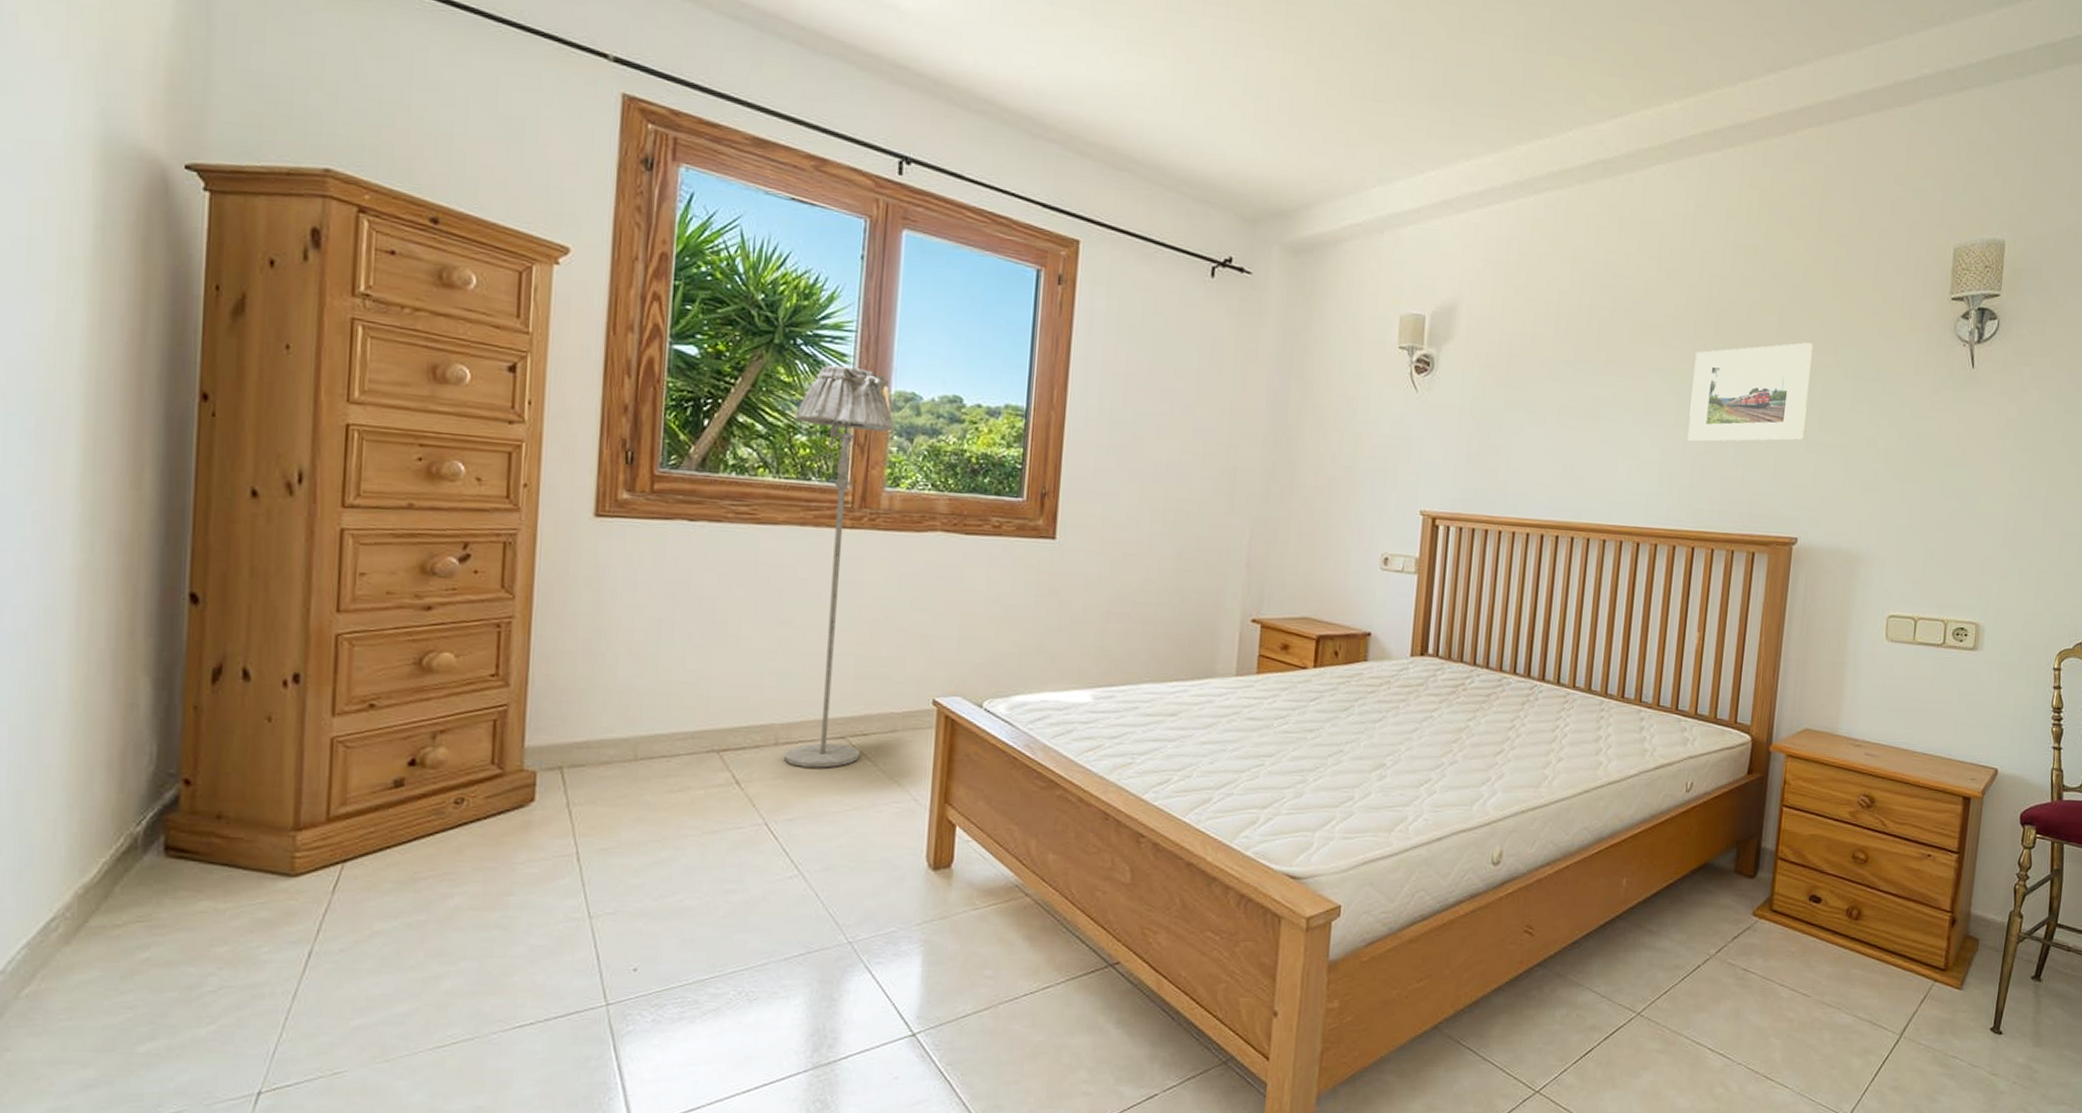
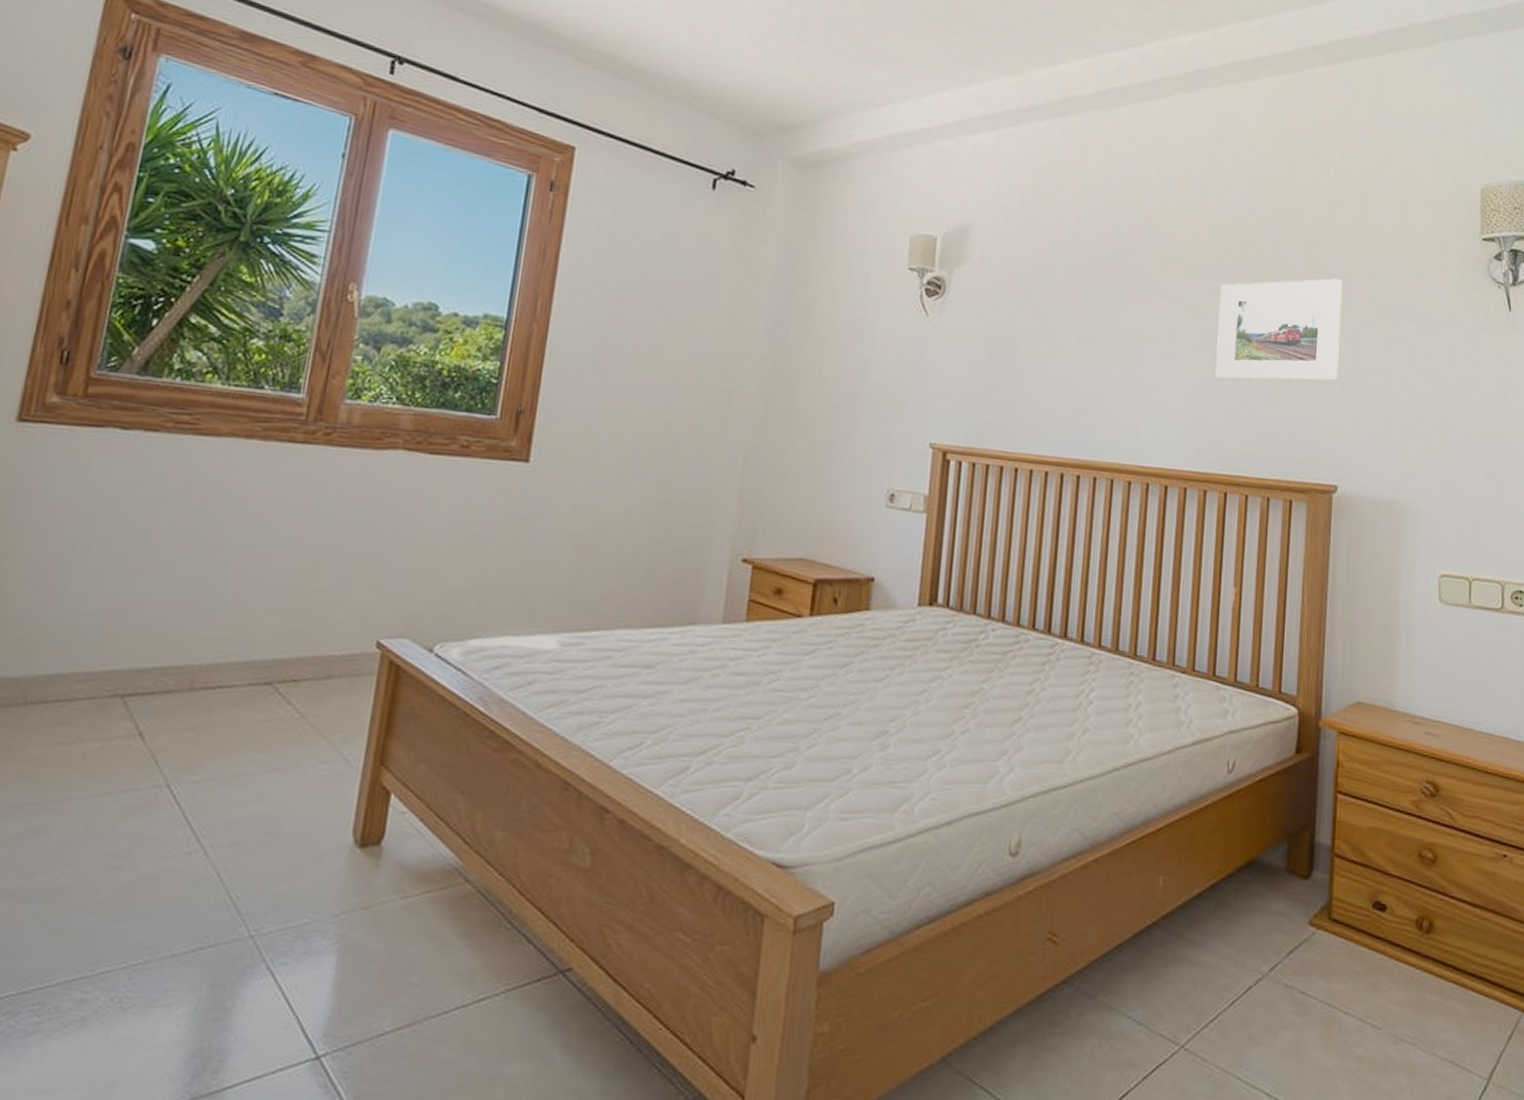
floor lamp: present [784,365,894,768] -> none [198,265,361,720]

